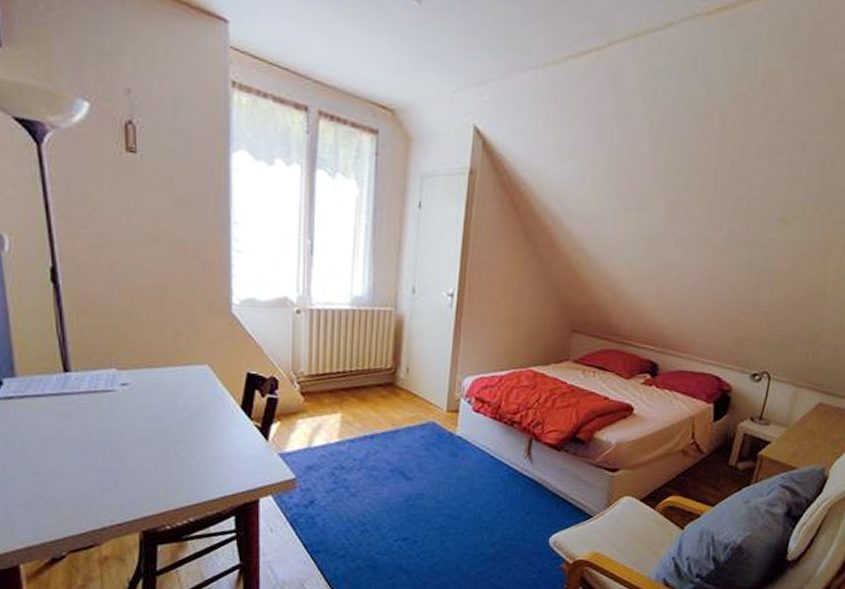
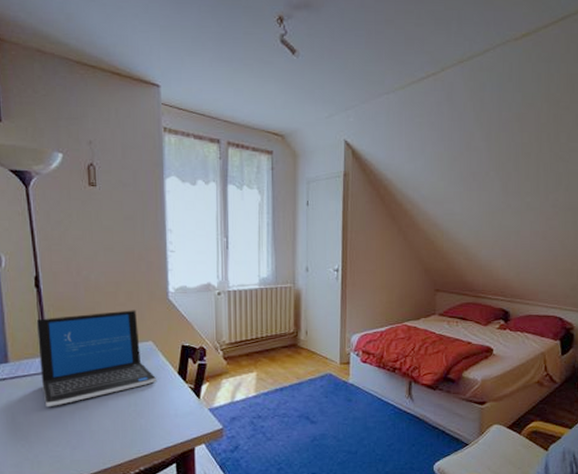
laptop: none [53,322,212,437] -> present [36,310,156,406]

